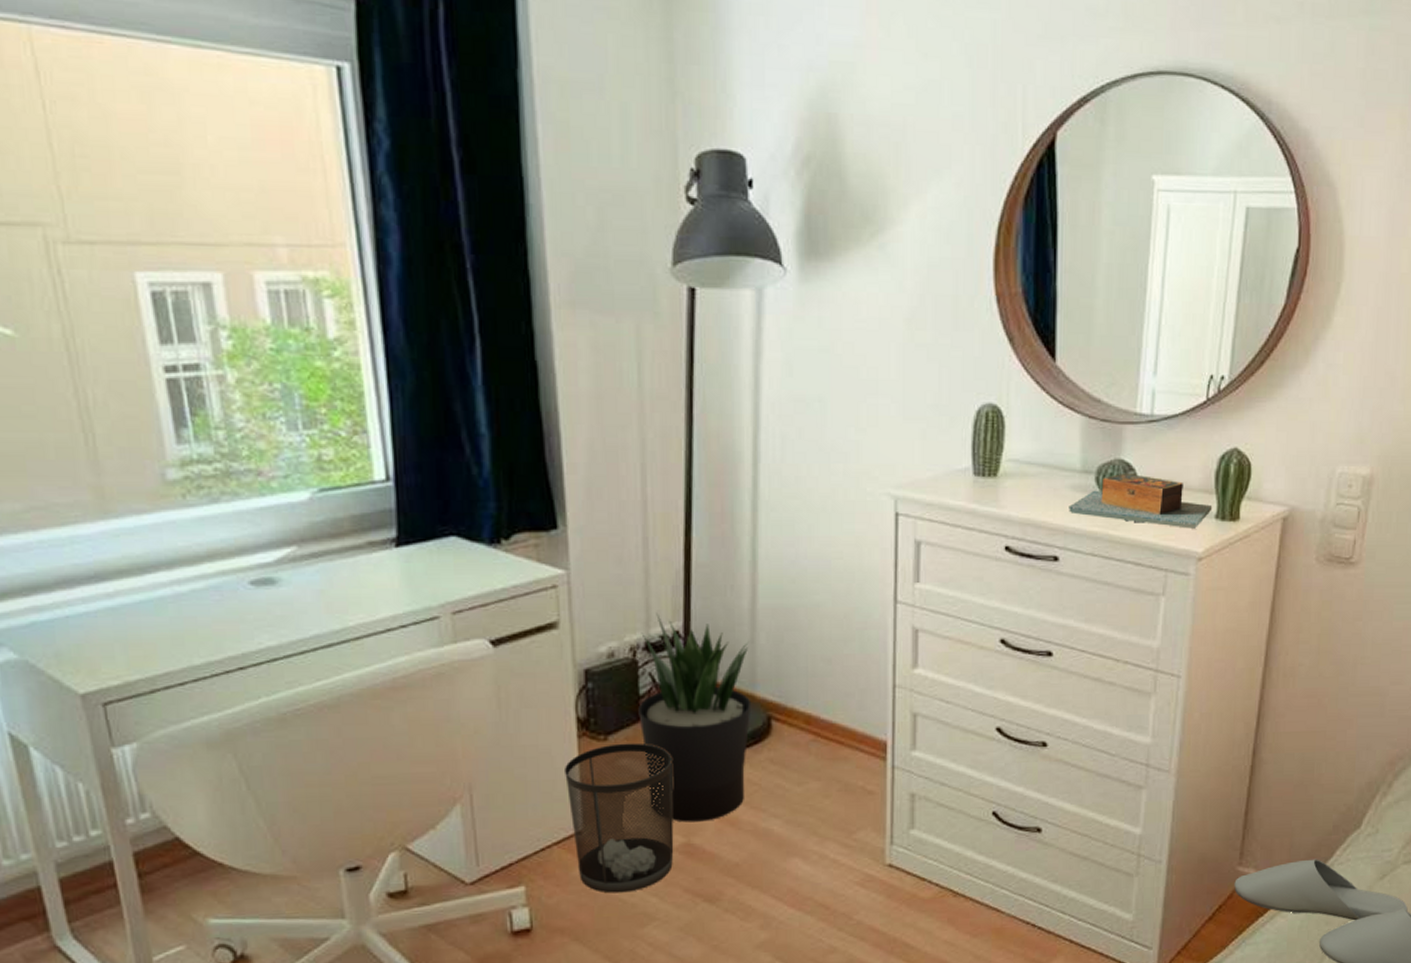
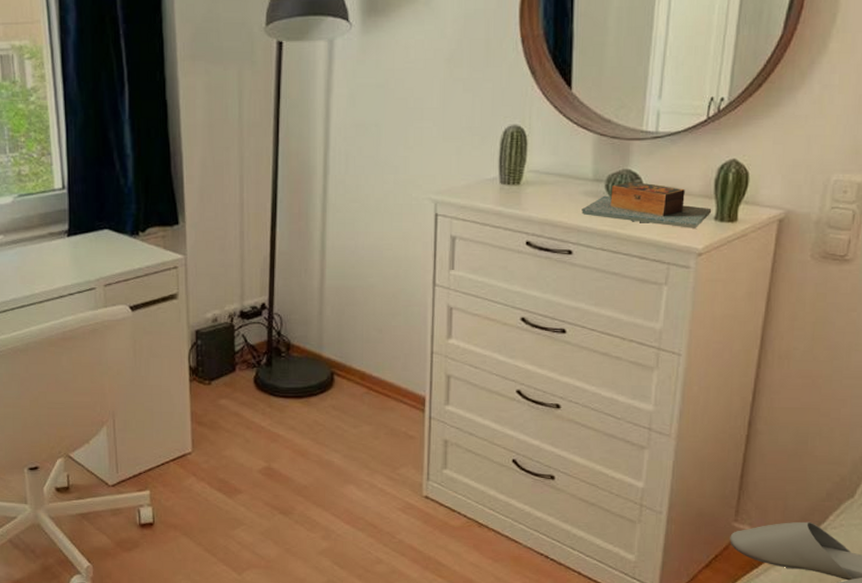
waste bin: present [563,743,674,893] -> none [179,387,258,502]
planter: present [638,613,752,822] -> none [234,289,319,451]

